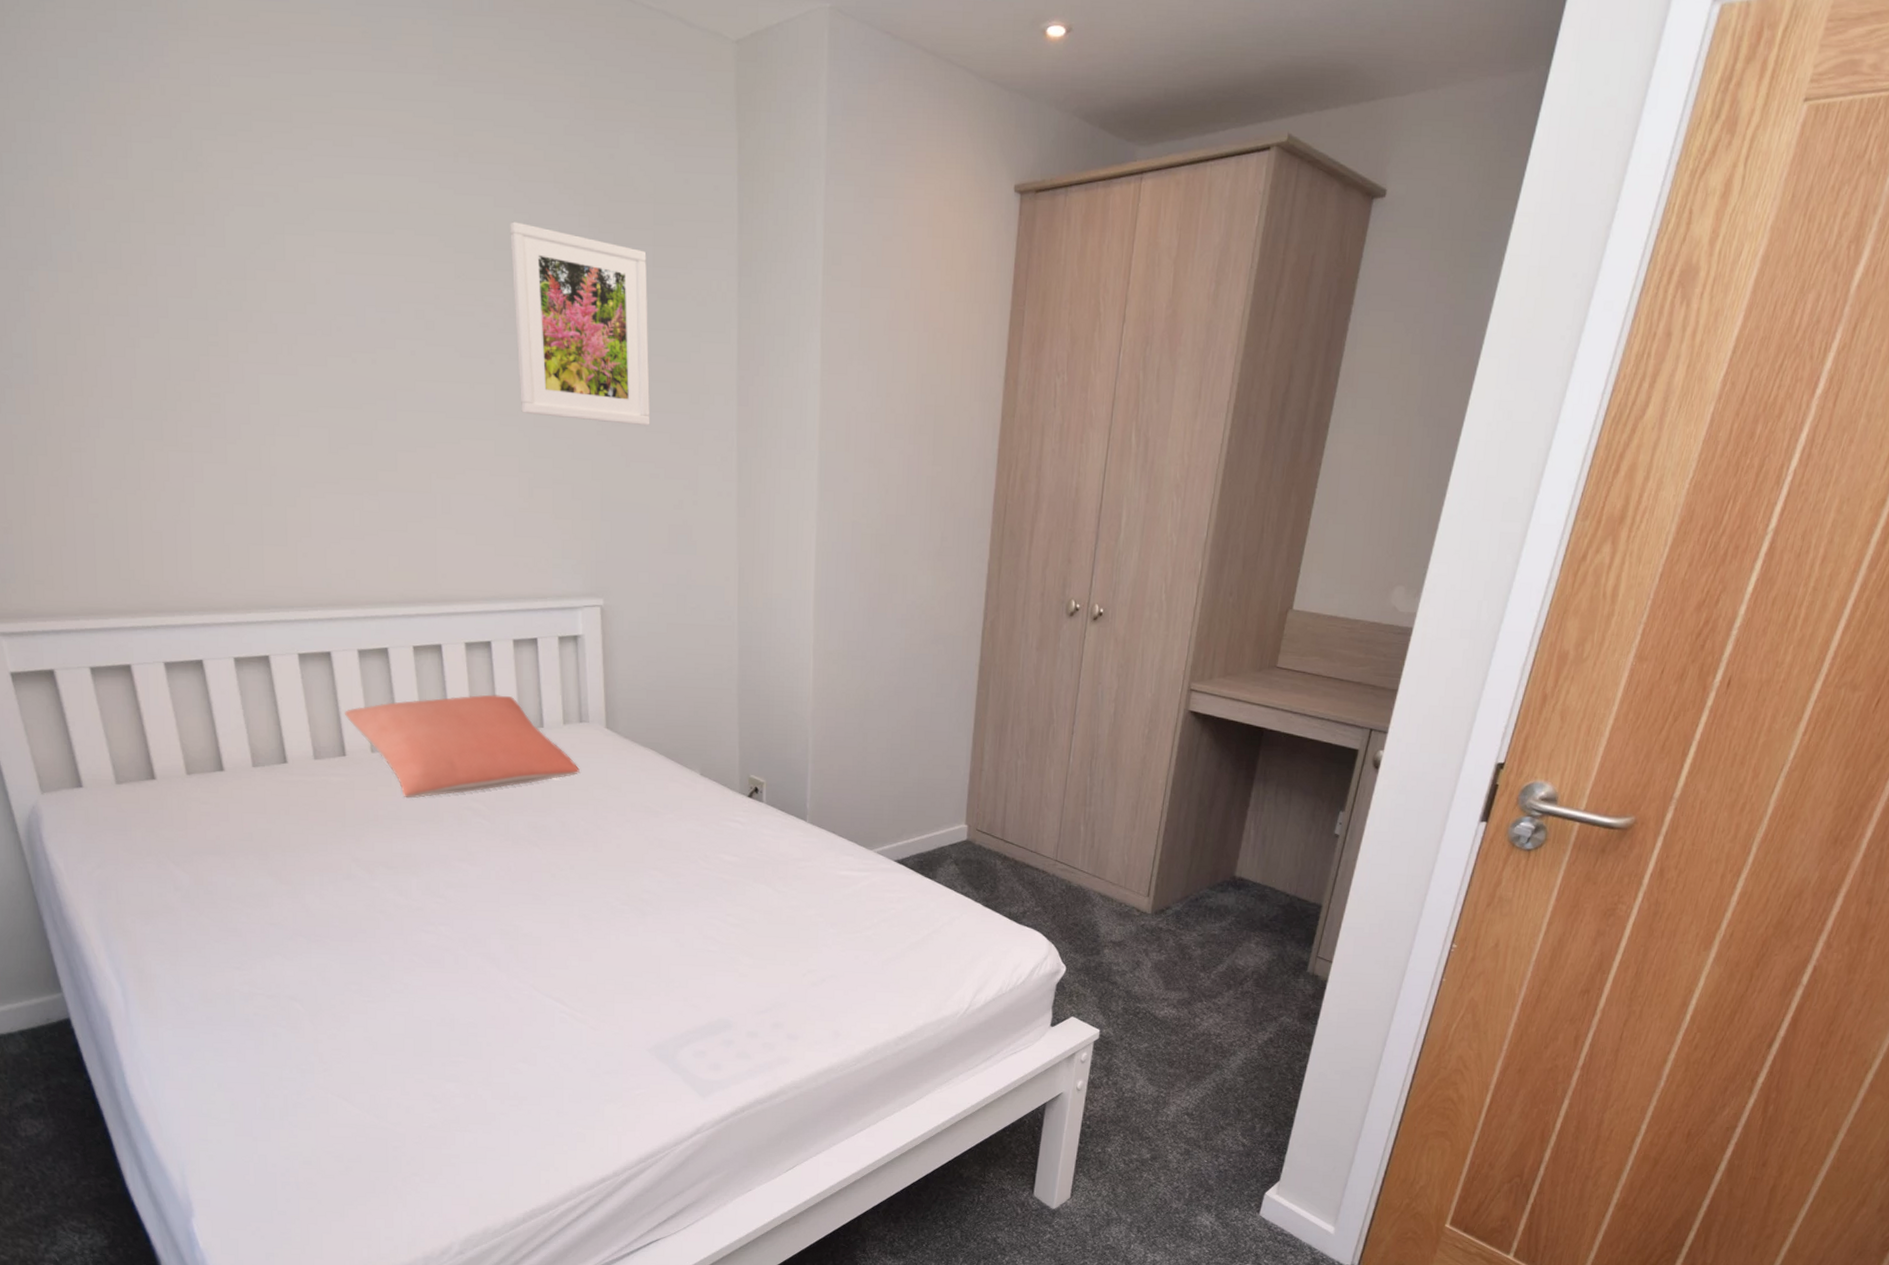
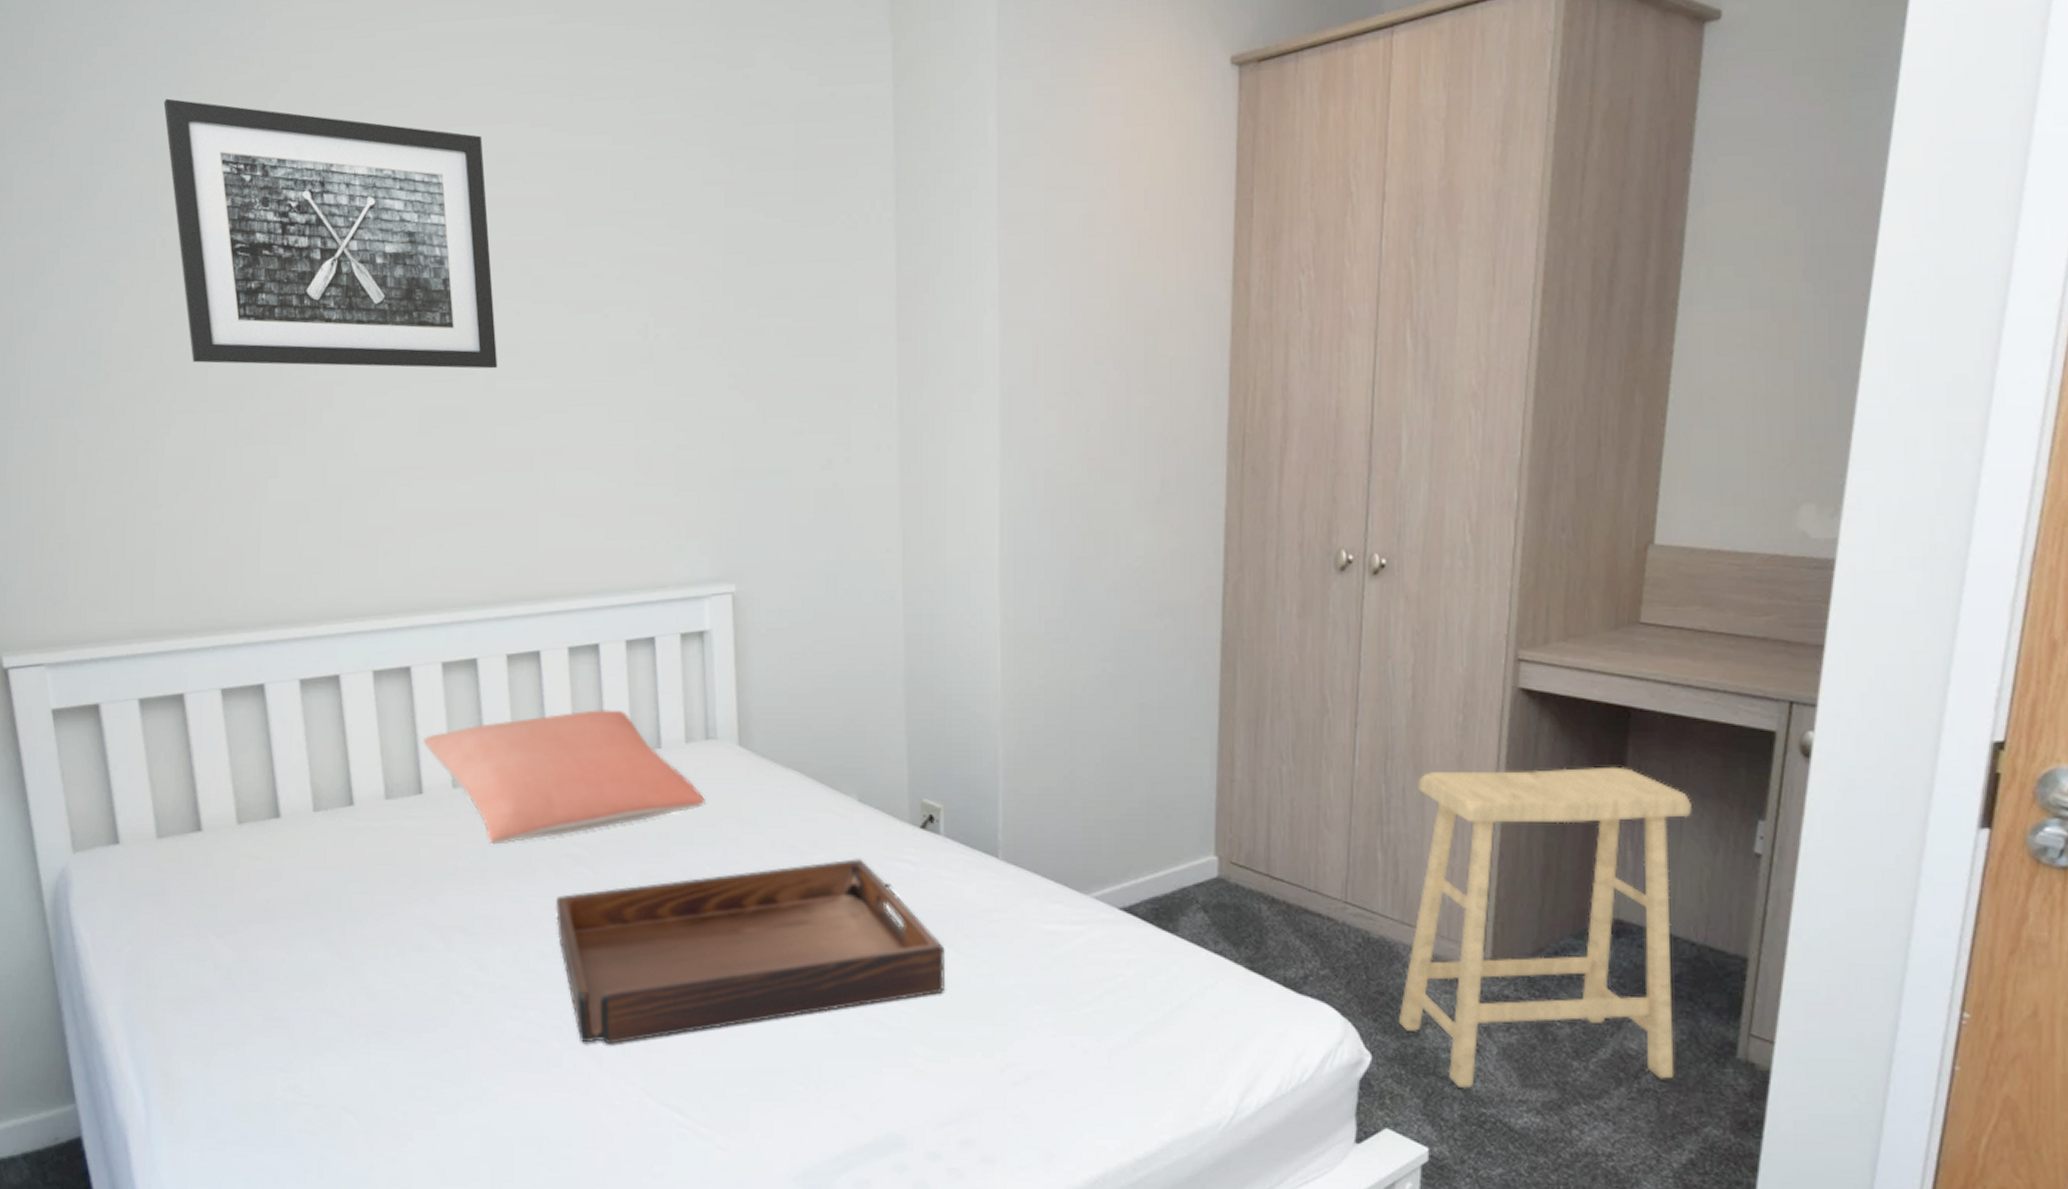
wall art: none [68,115,398,401] -> present [163,98,498,369]
serving tray: none [459,818,764,952] -> present [555,859,945,1044]
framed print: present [510,221,650,426] -> none [630,158,792,375]
stool: none [1087,769,1297,991] -> present [1399,766,1692,1089]

